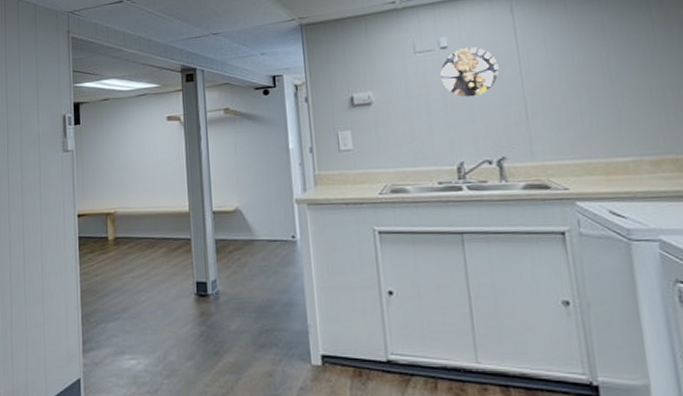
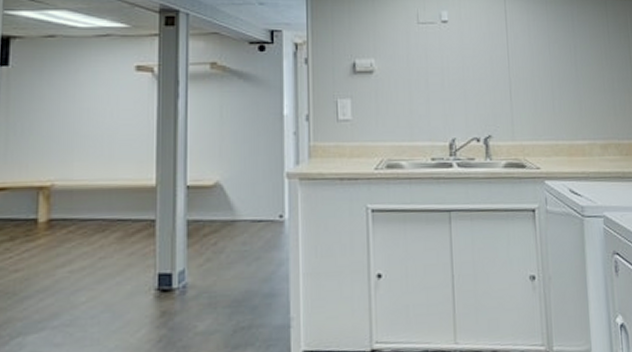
wall clock: present [440,47,499,98] -> none [440,25,491,74]

